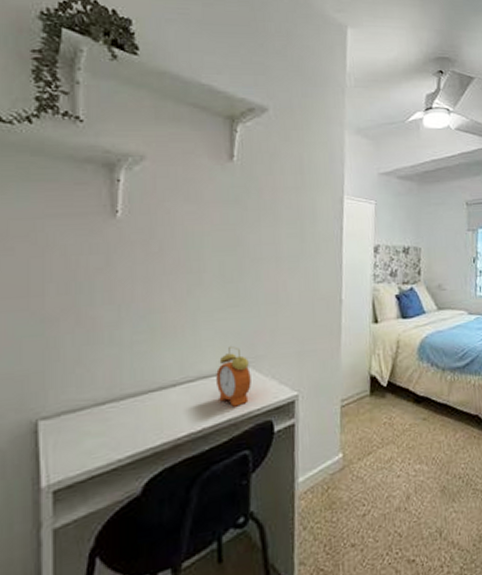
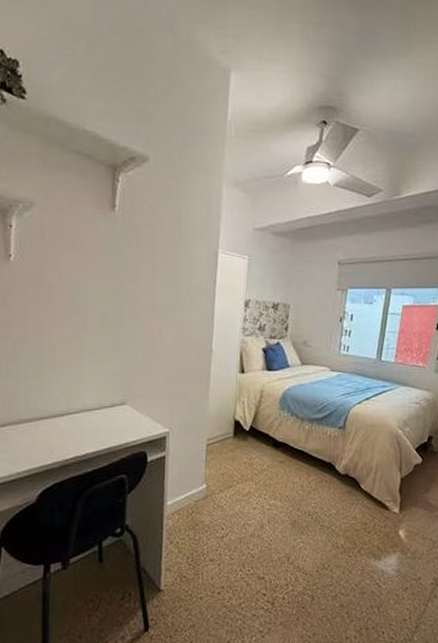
alarm clock: present [216,345,251,407] -> none [98,384,128,437]

